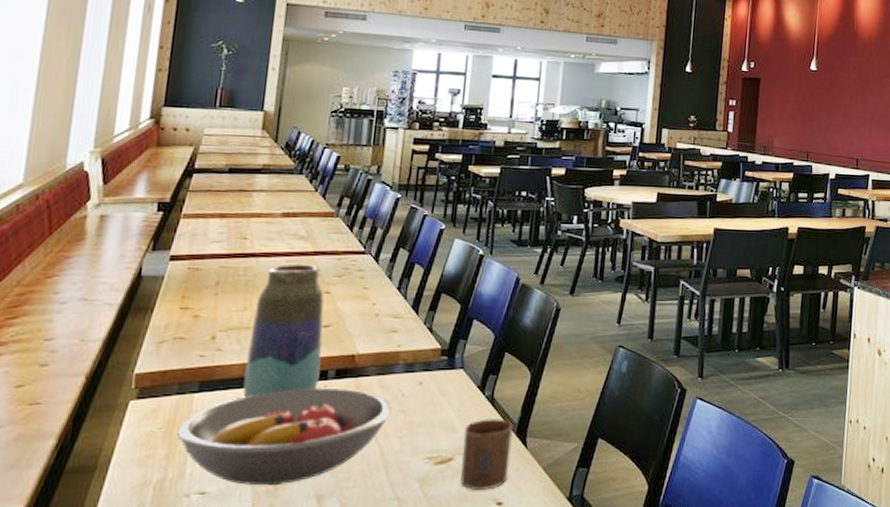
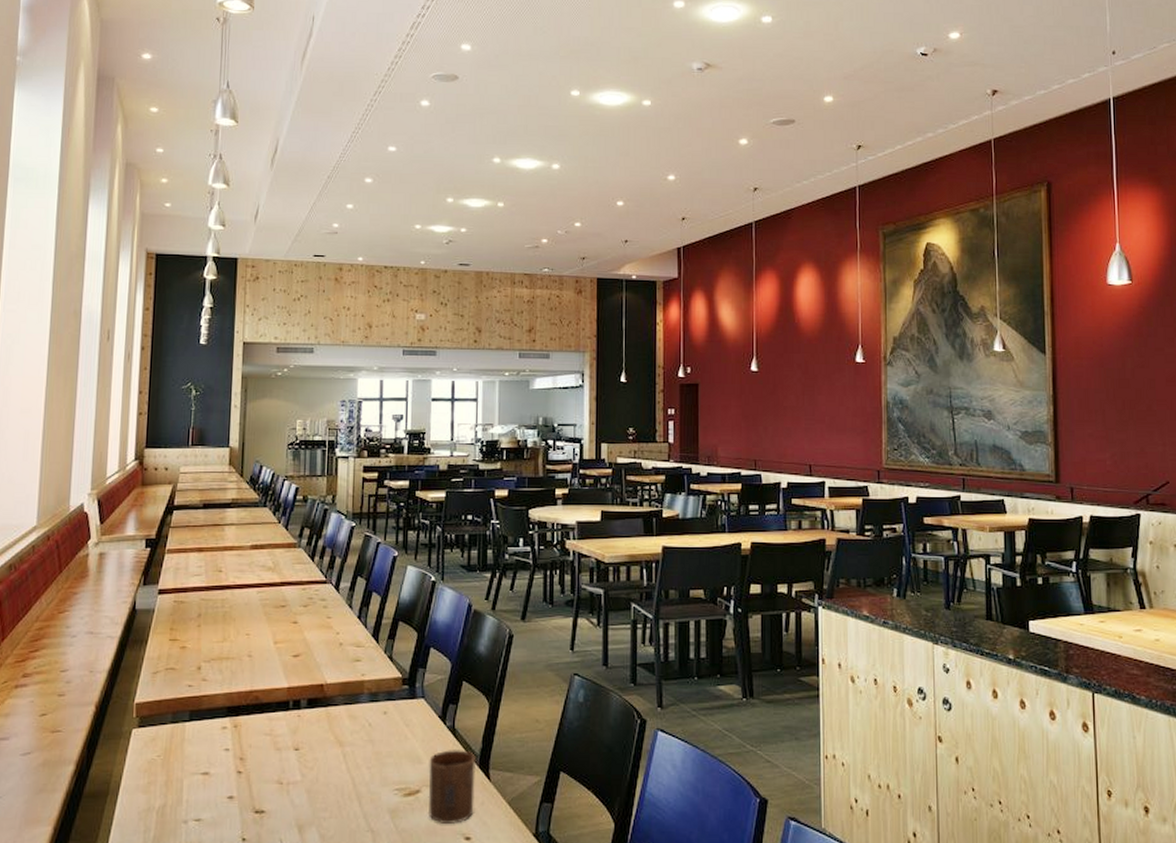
fruit bowl: present [177,387,392,486] -> none [174,717,360,814]
vase: present [243,263,324,397] -> none [227,594,294,726]

